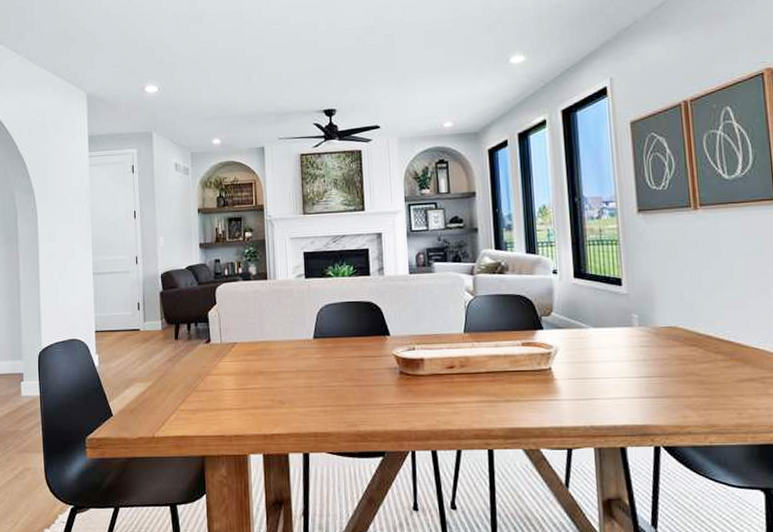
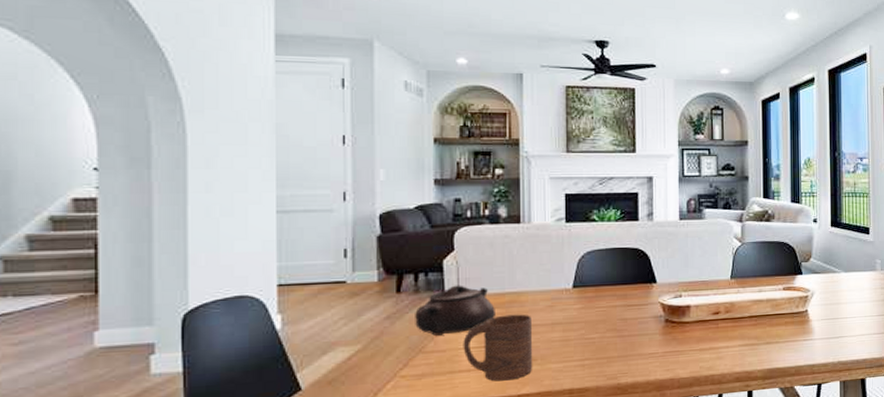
teapot: none [189,334,250,377] -> present [415,285,495,336]
cup: none [226,361,283,420] -> present [463,314,533,381]

